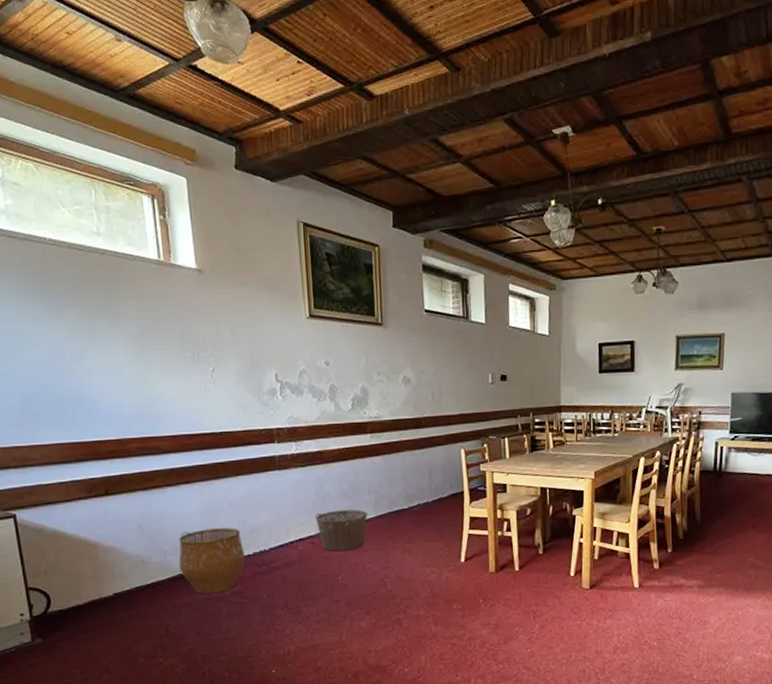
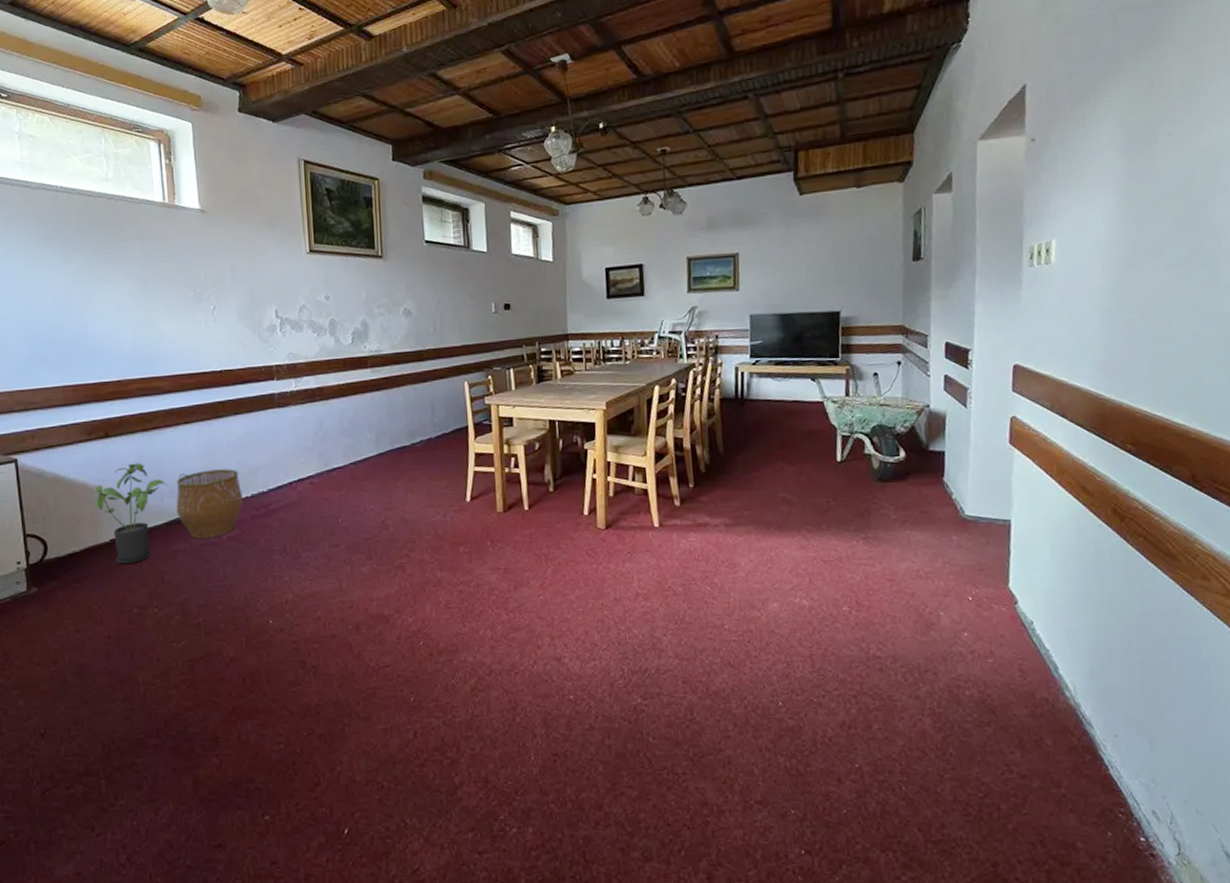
house plant: none [94,520,170,618] -> present [93,463,167,565]
basket: present [315,509,368,552] -> none [314,447,369,493]

